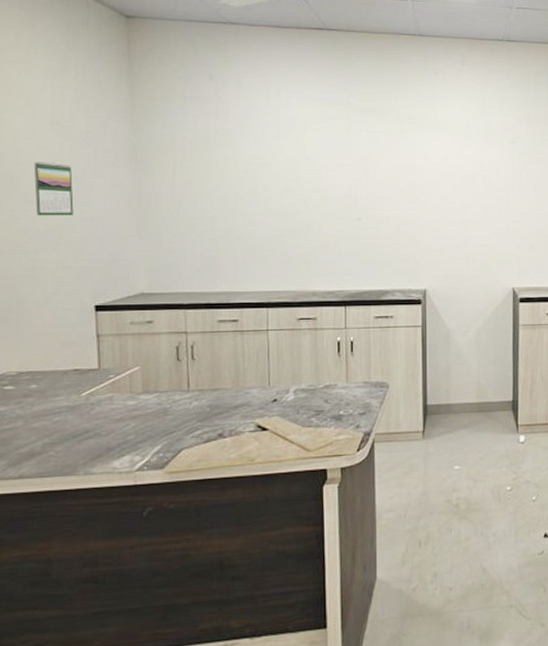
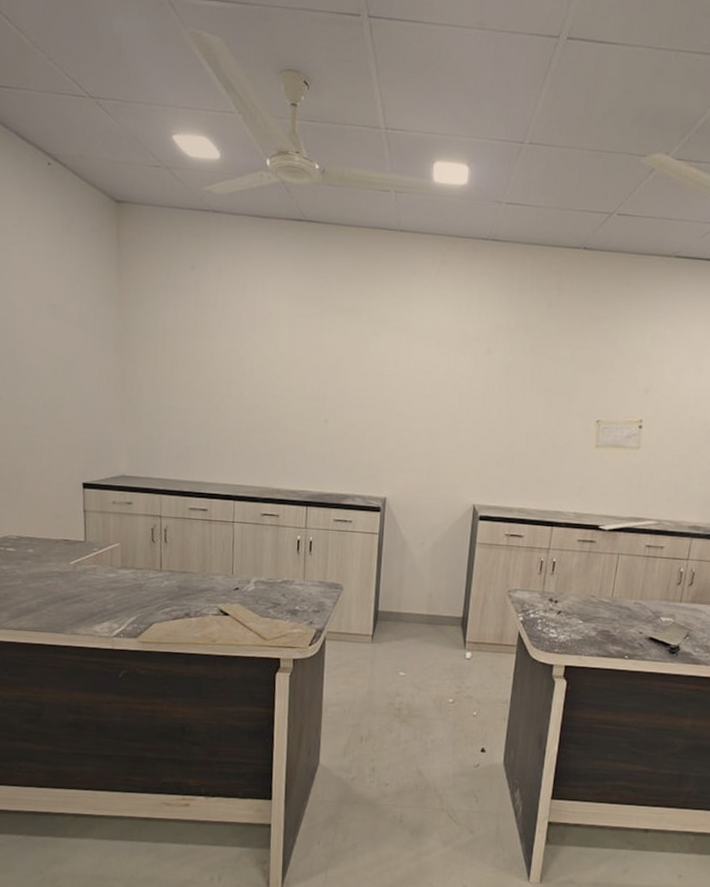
calendar: present [33,162,74,216] -> none [32,343,66,397]

